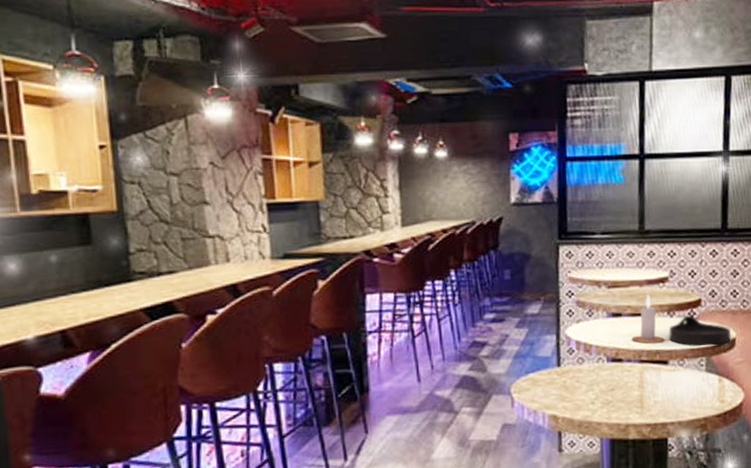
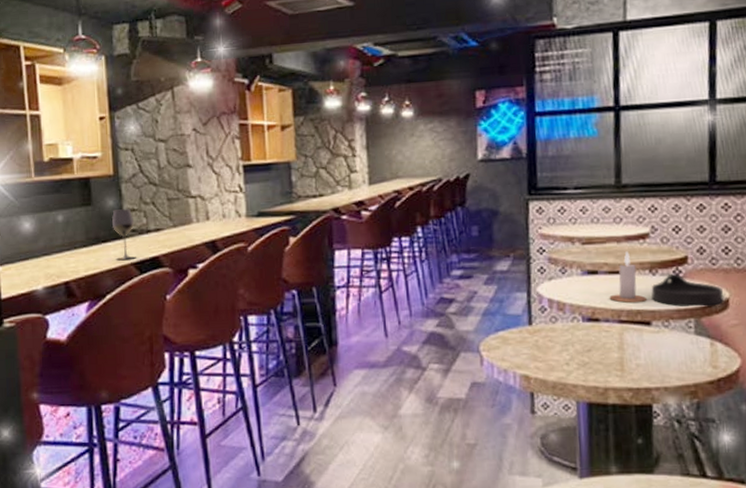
wineglass: none [117,248,146,306] -> present [112,208,136,261]

